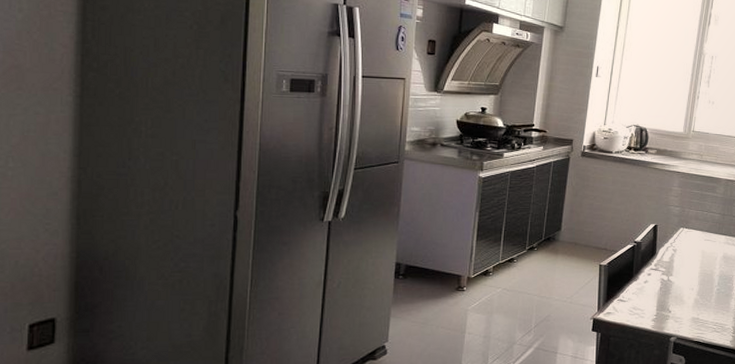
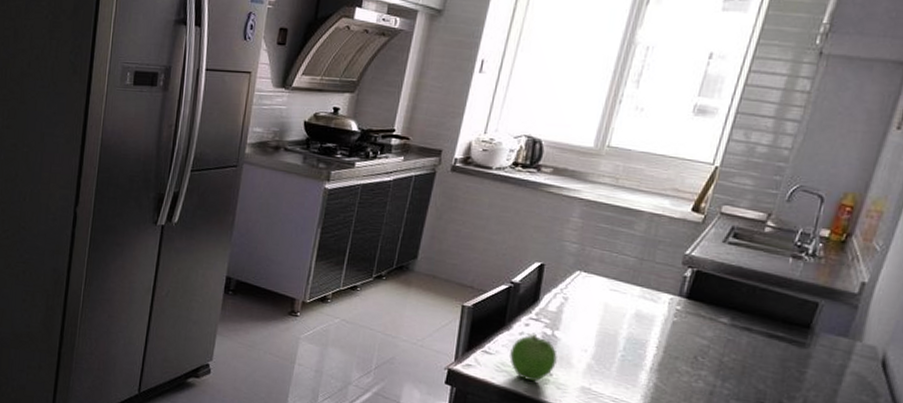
fruit: none [639,280,673,318] -> present [509,332,557,381]

